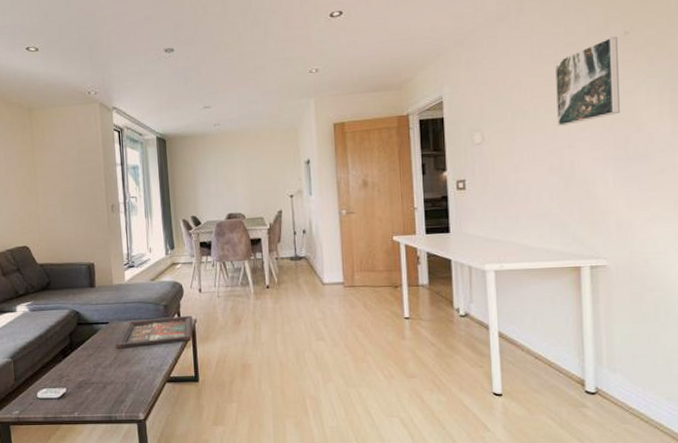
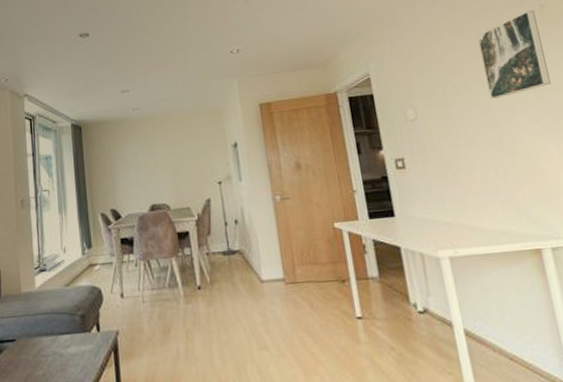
decorative tray: present [116,315,193,349] -> none [23,326,115,373]

